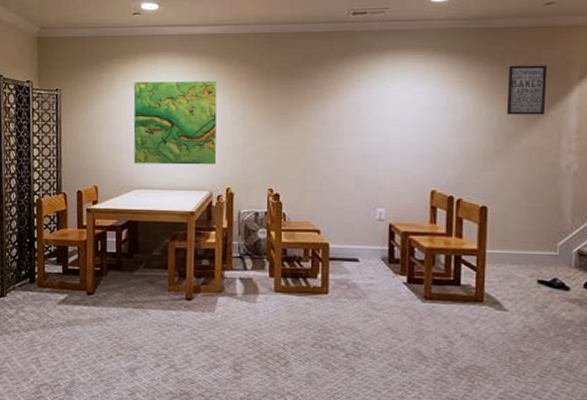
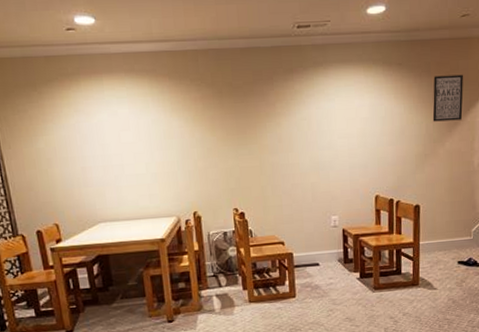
map: present [133,81,217,165] -> none [80,103,181,197]

